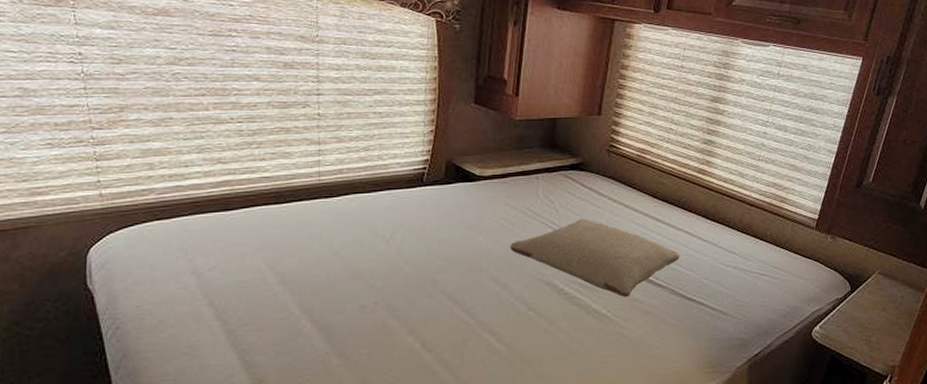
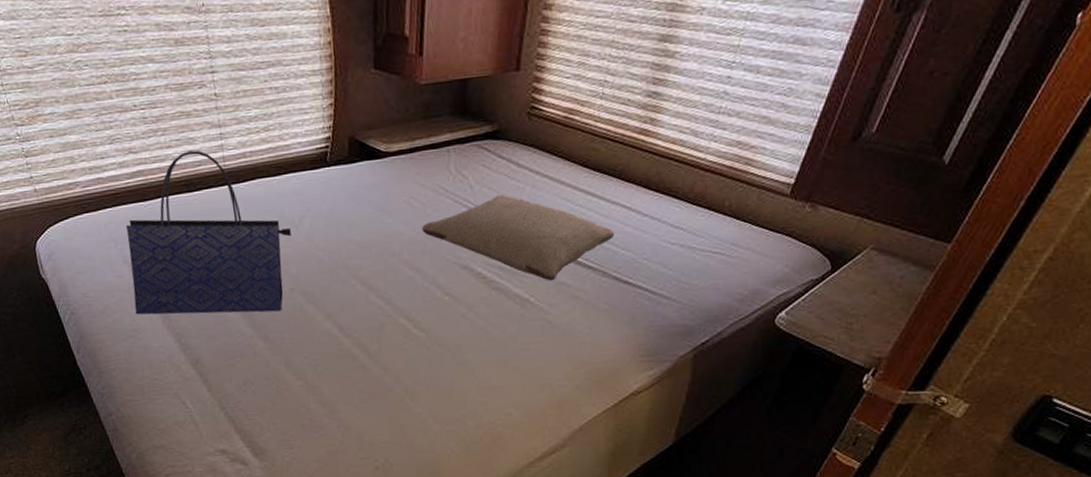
tote bag: none [196,164,381,330] -> present [125,150,291,315]

